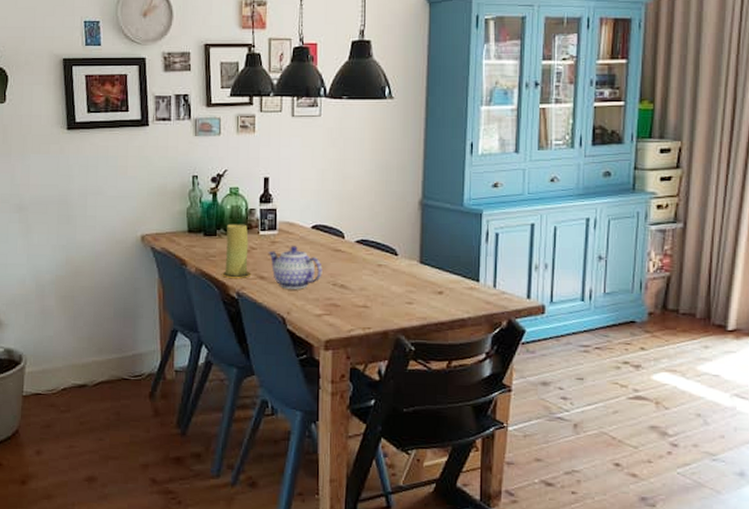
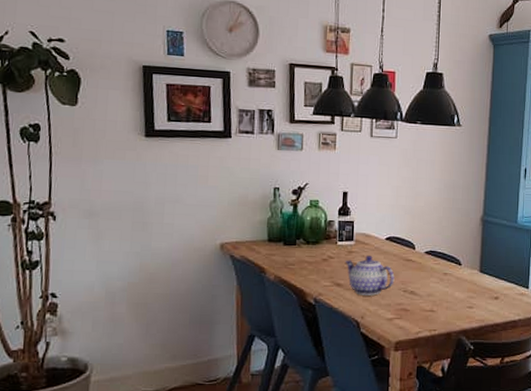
candle: present [222,224,252,279] -> none [300,234,329,286]

